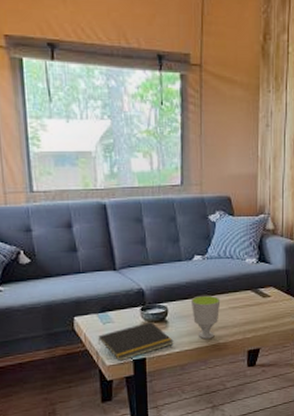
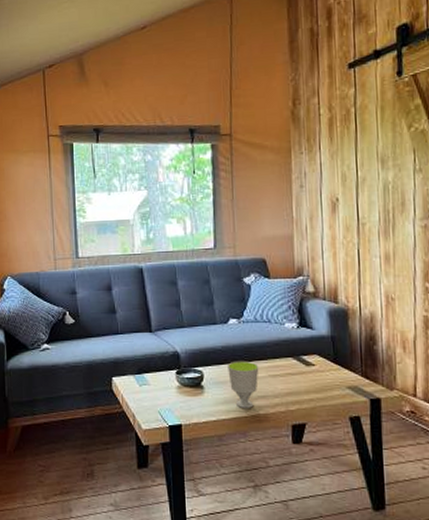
notepad: present [97,321,174,362] -> none [134,386,210,426]

